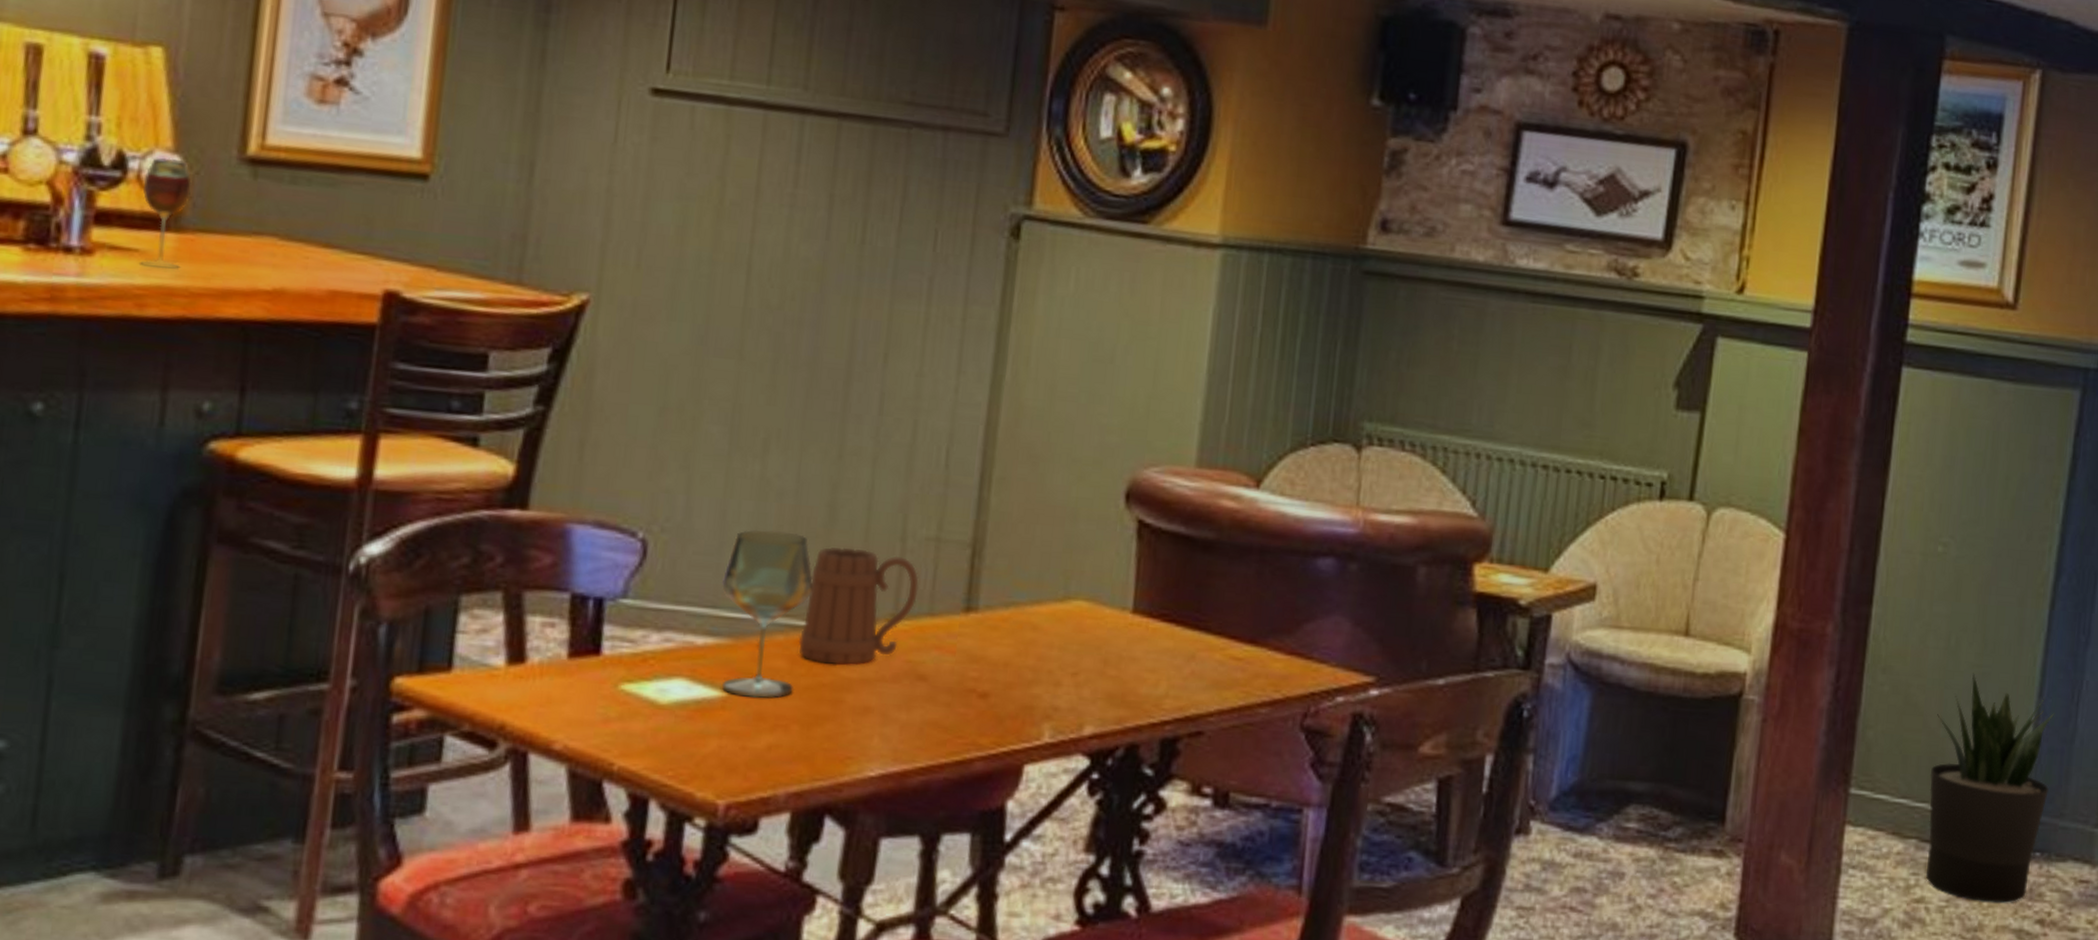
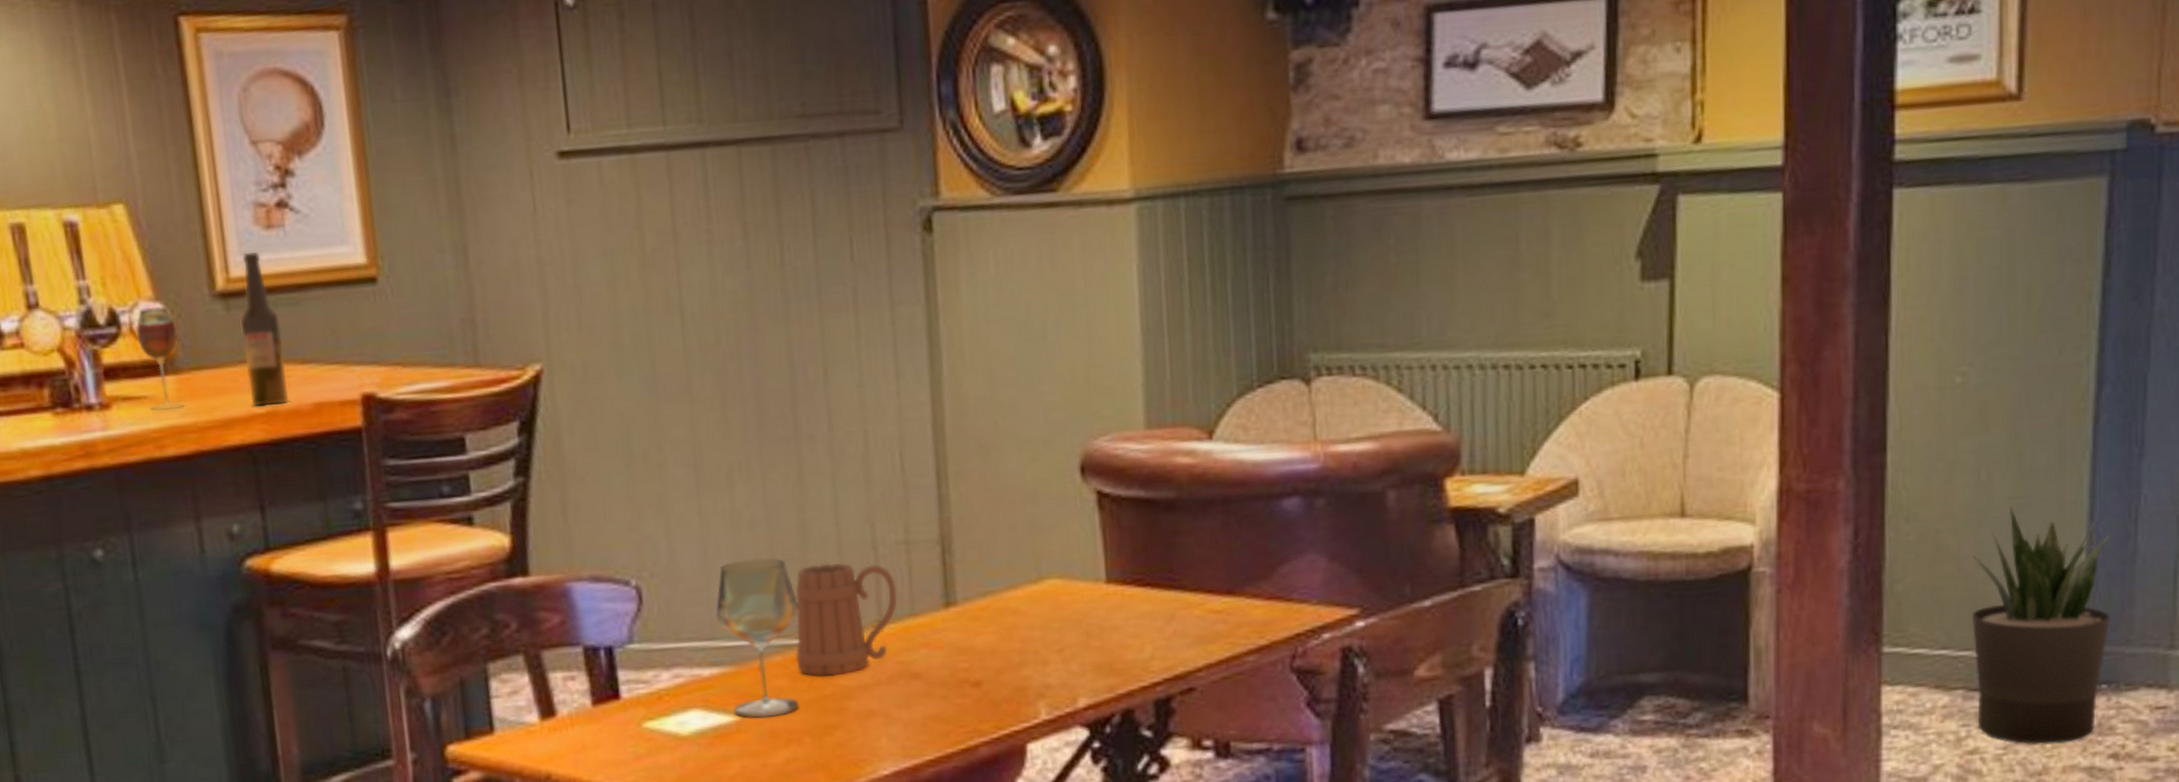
beer bottle: none [257,122,311,285] -> present [239,251,288,407]

